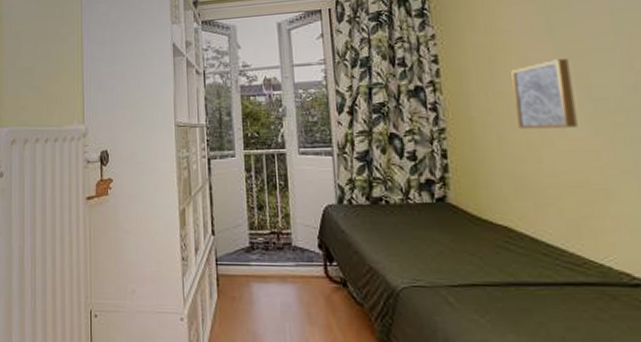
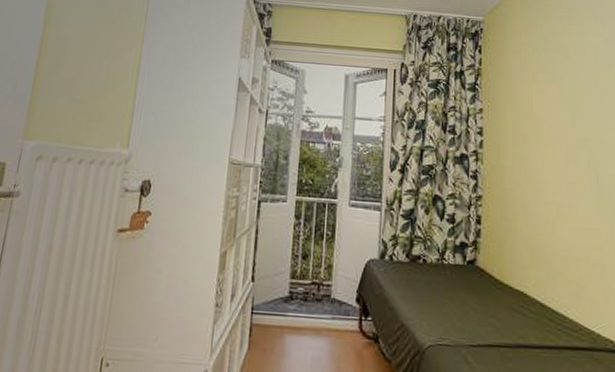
wall art: present [511,59,578,129] -> none [540,146,586,208]

